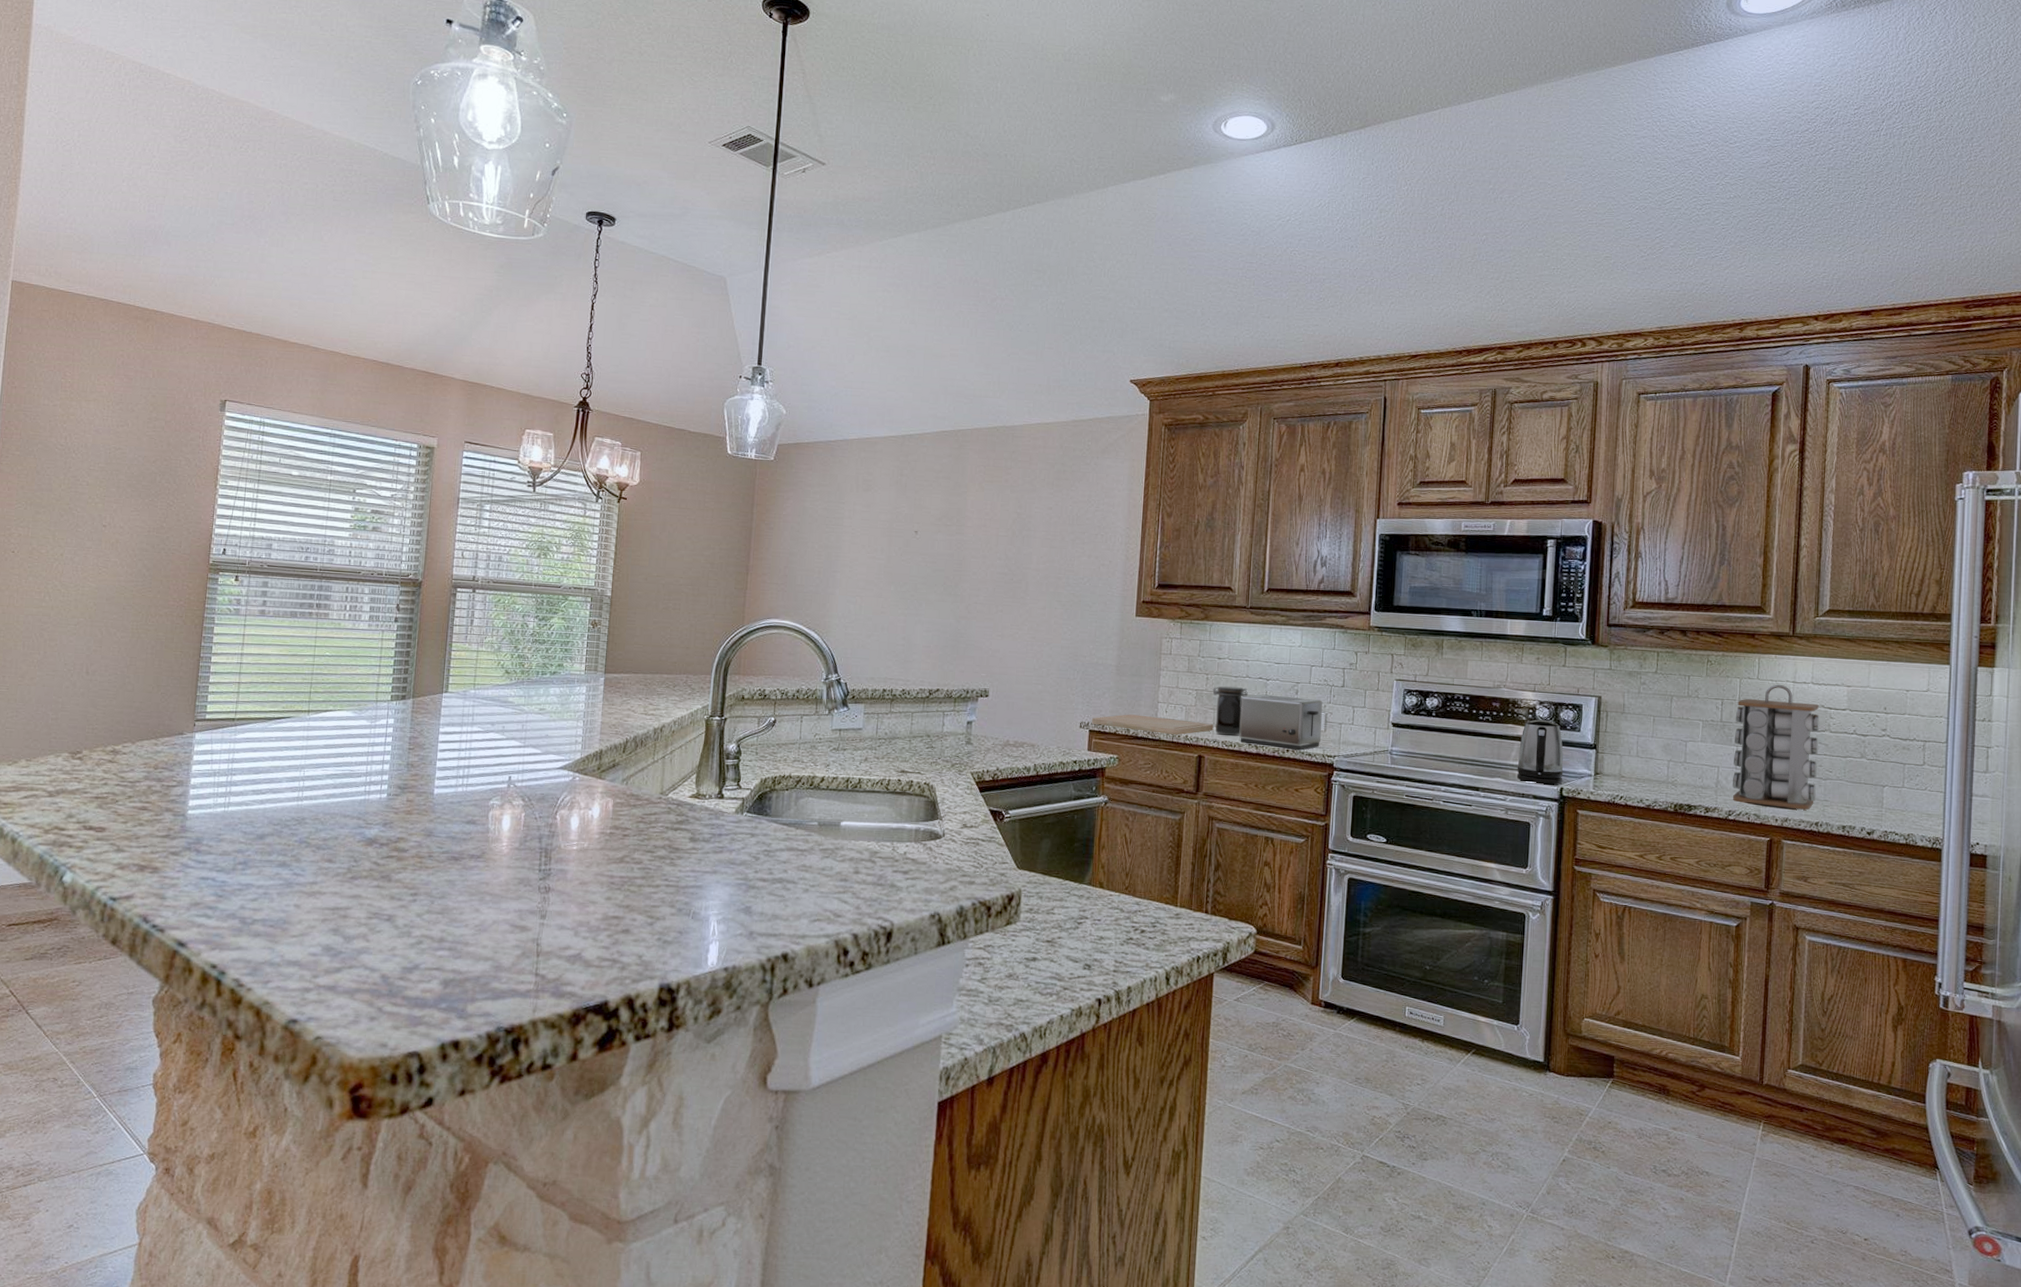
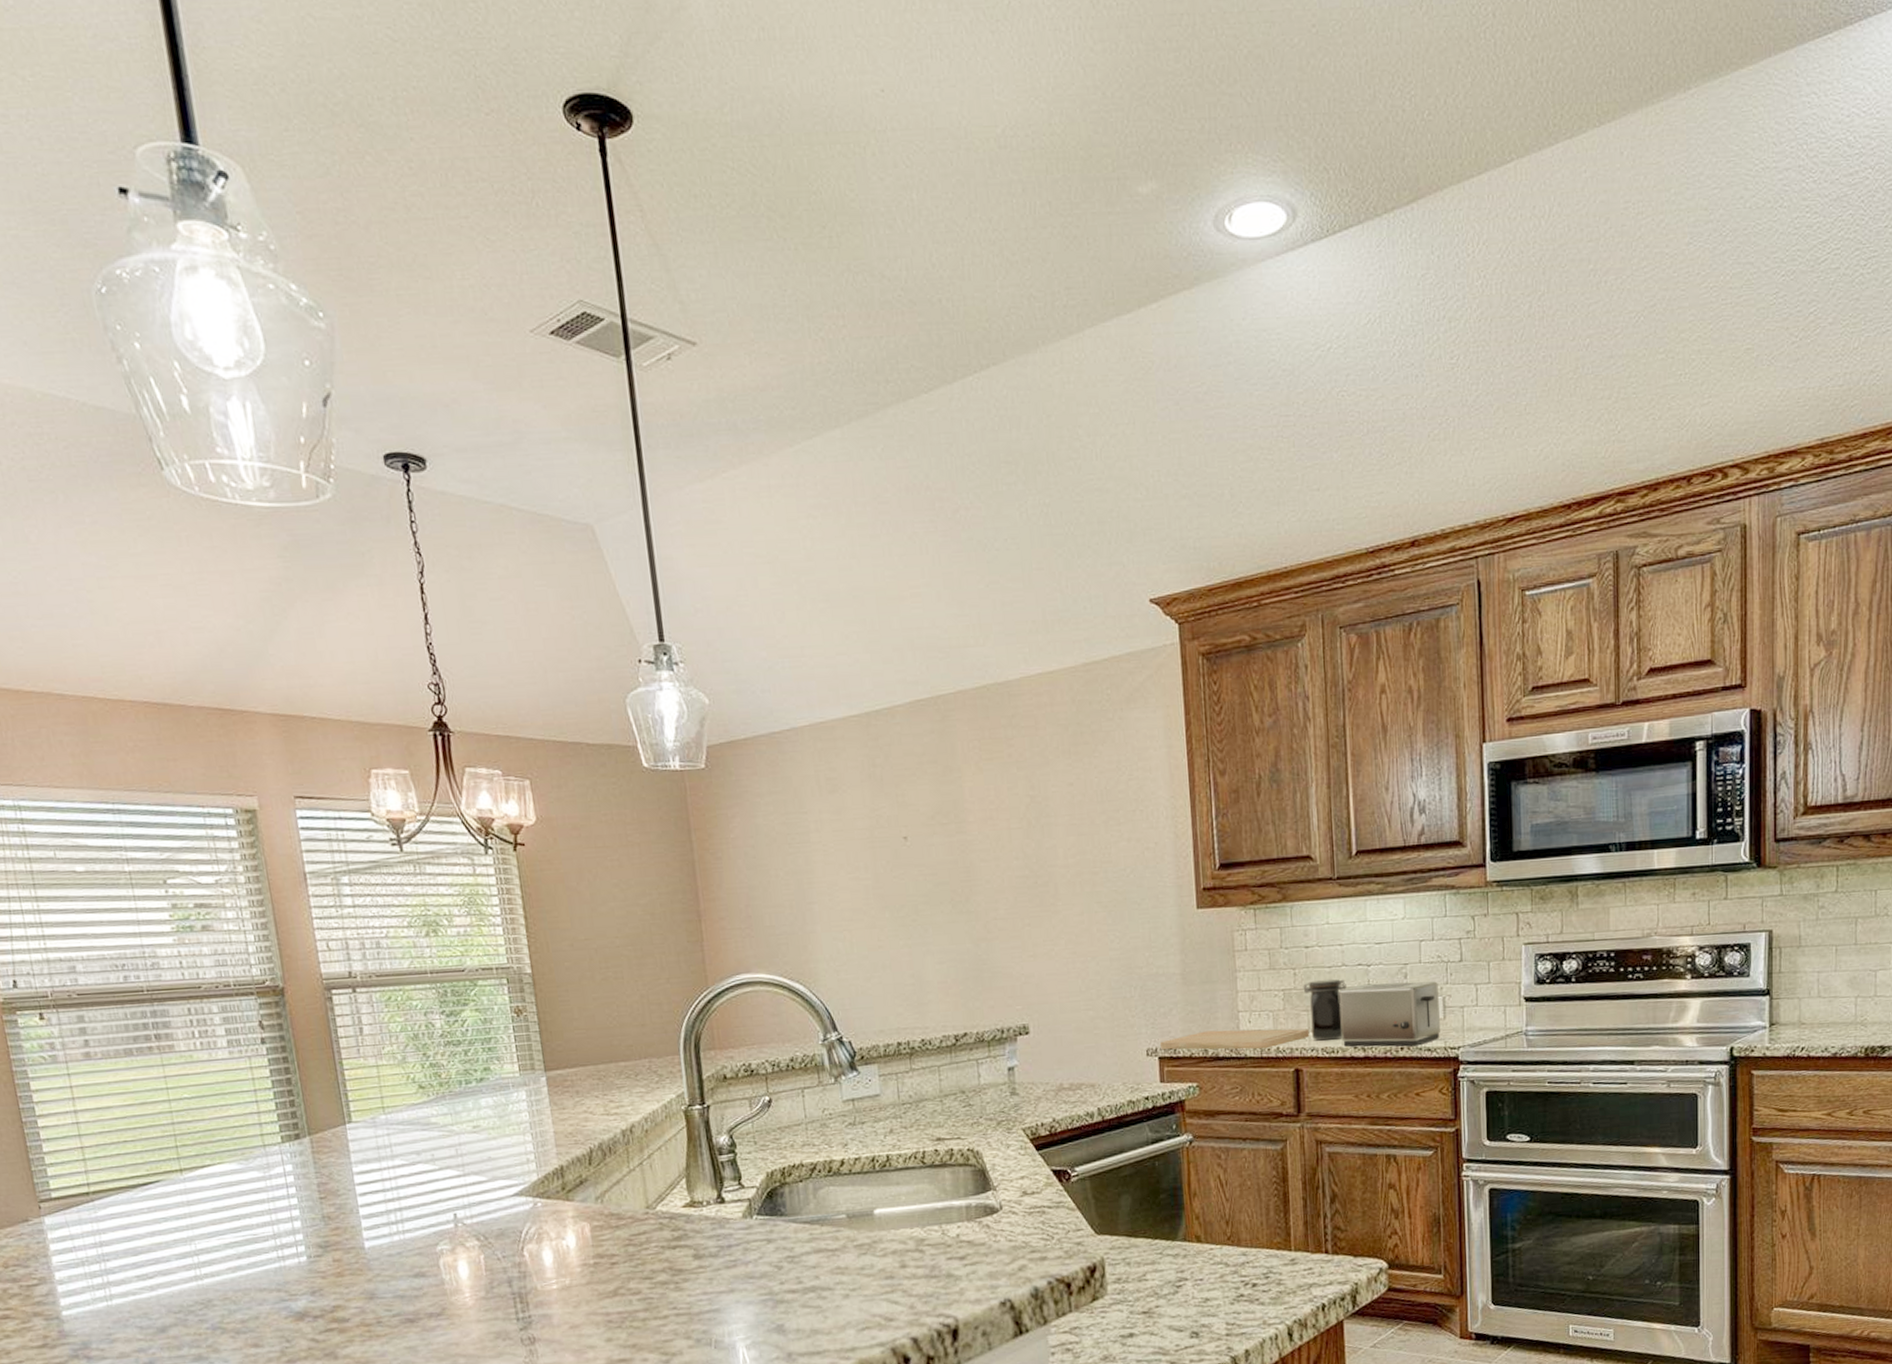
kettle: present [1516,719,1564,784] -> none [1677,968,1733,1046]

